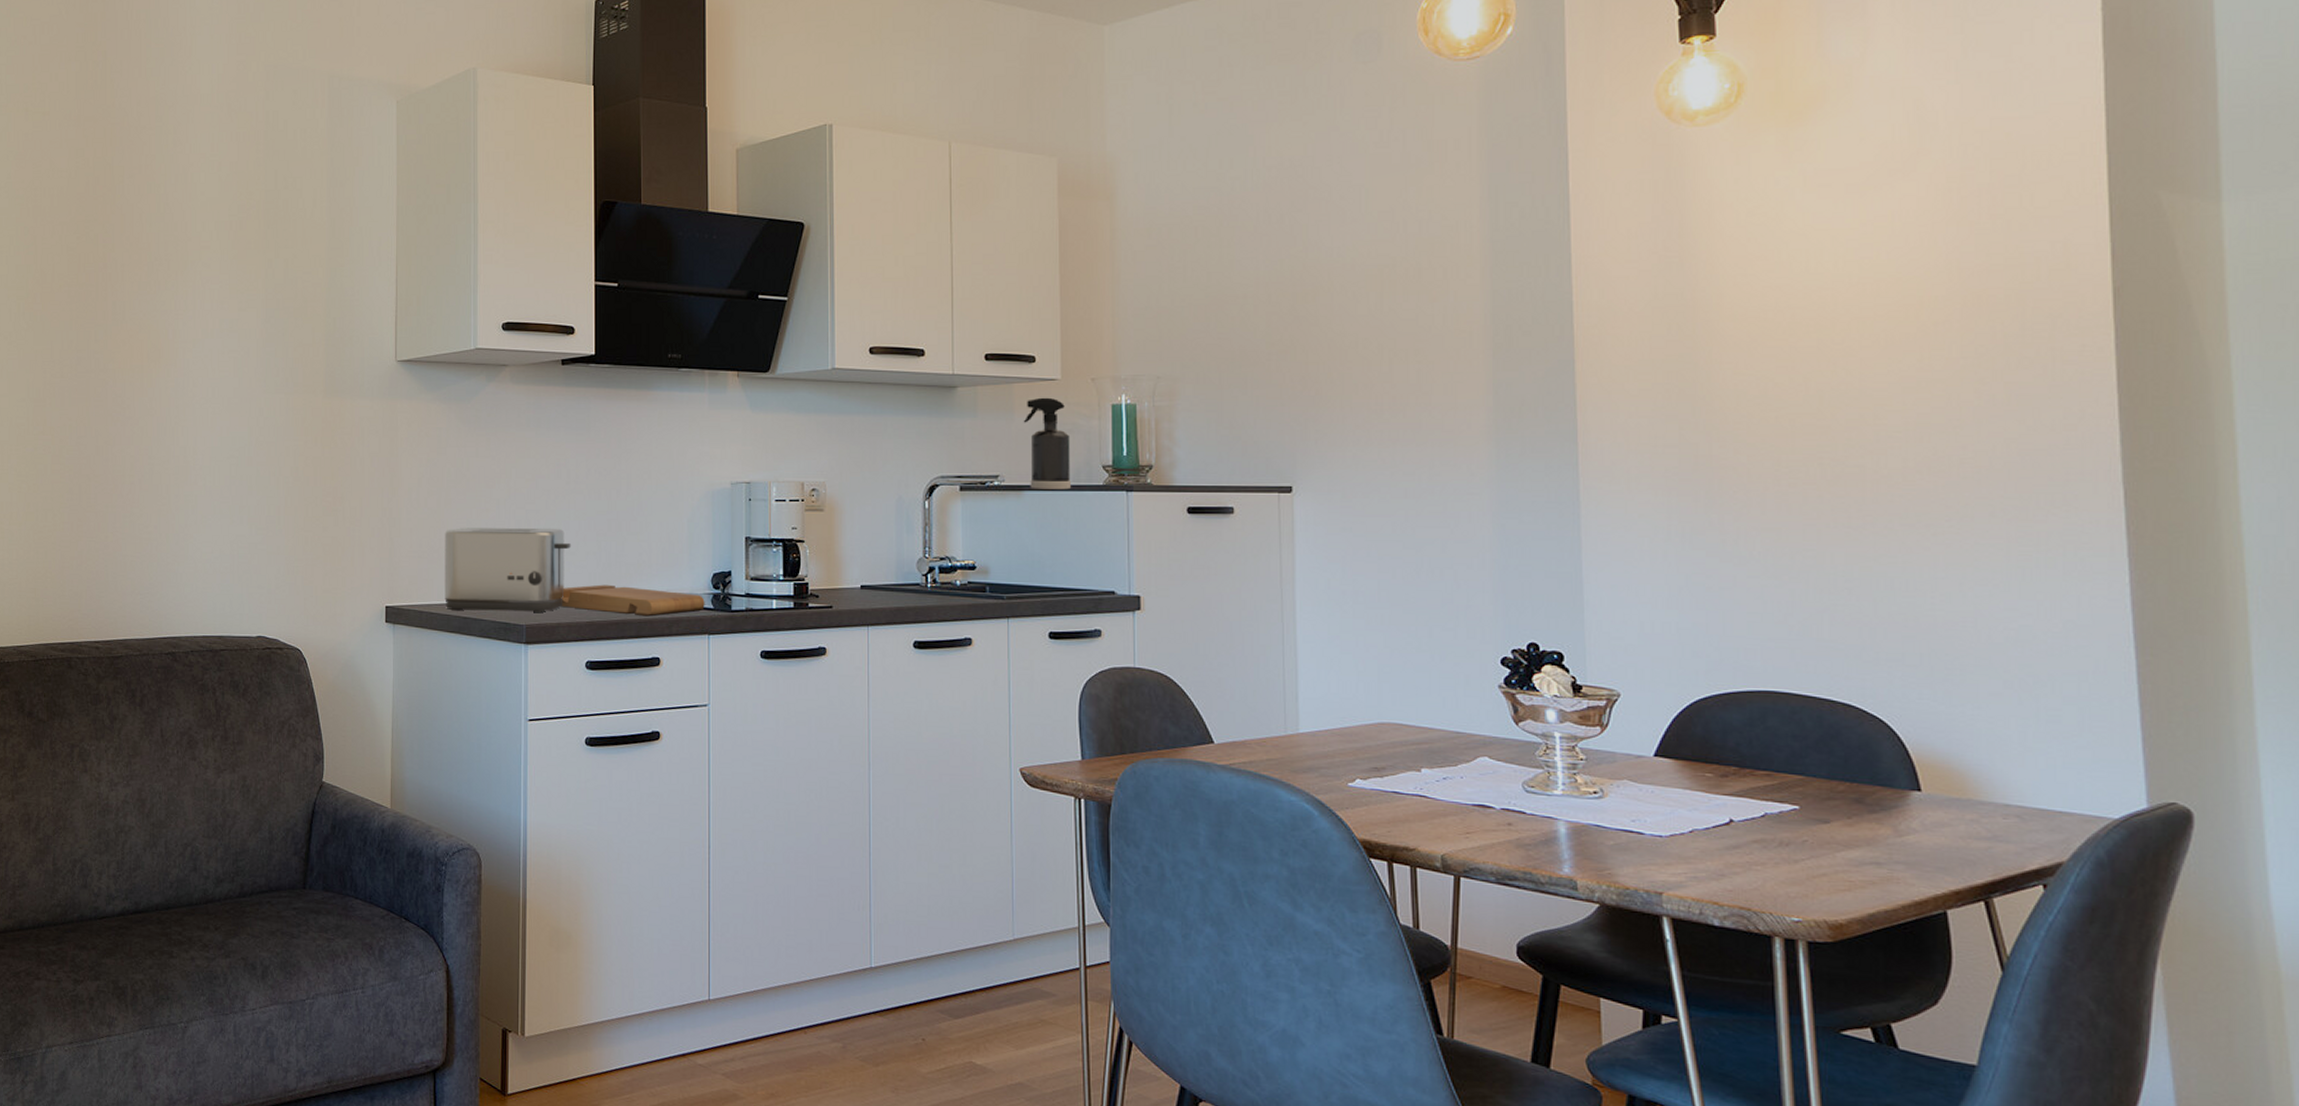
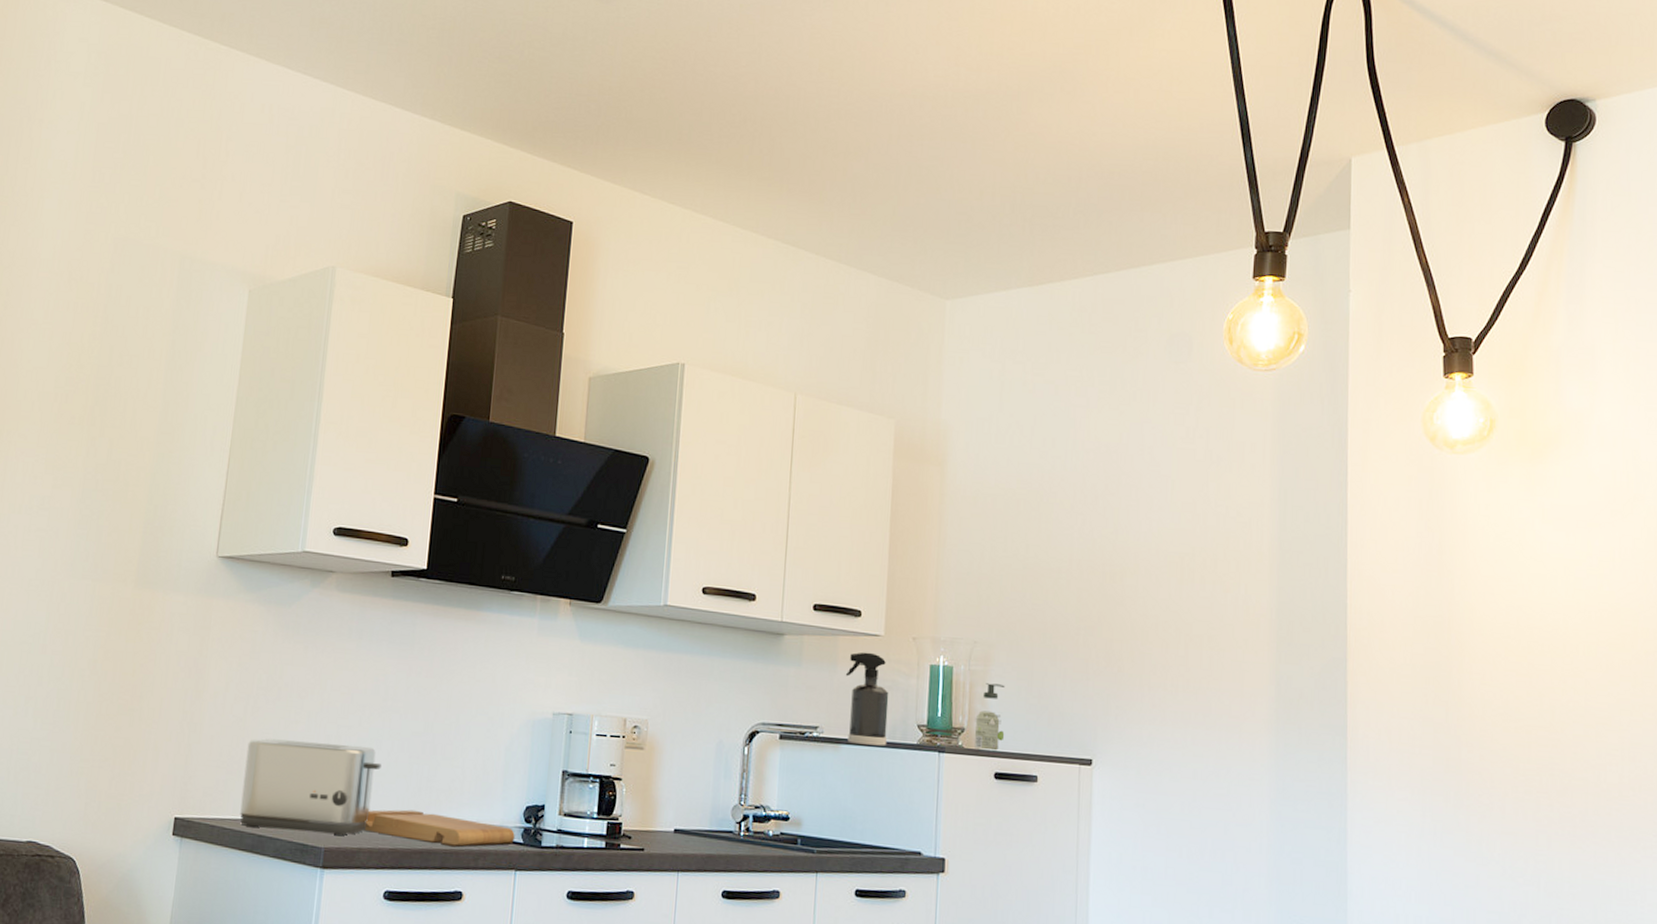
soap dispenser: none [1163,418,1196,485] -> present [974,683,1005,751]

